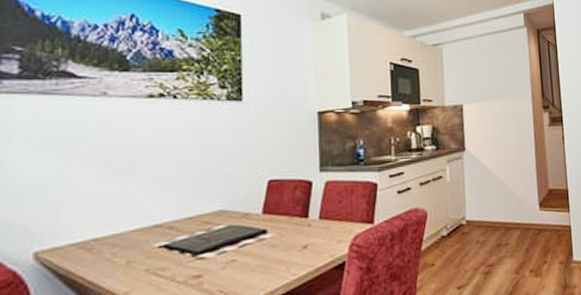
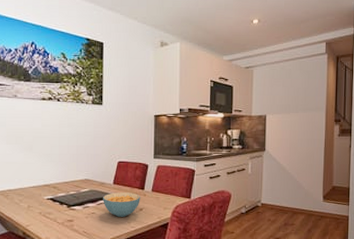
cereal bowl: none [247,223,303,262] -> present [103,192,140,217]

